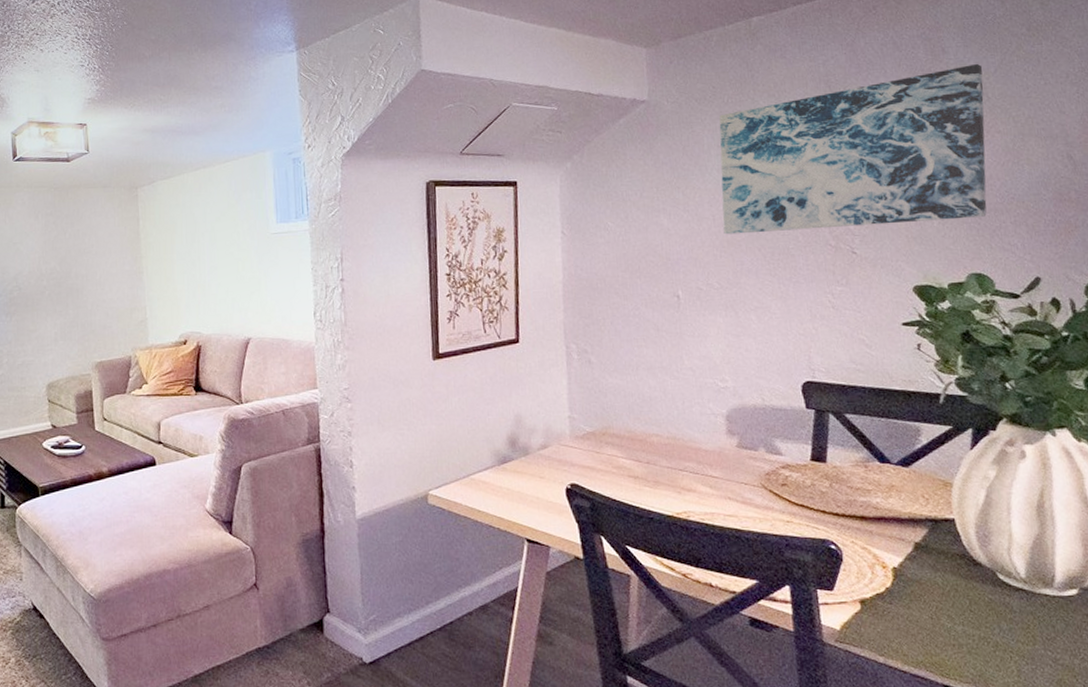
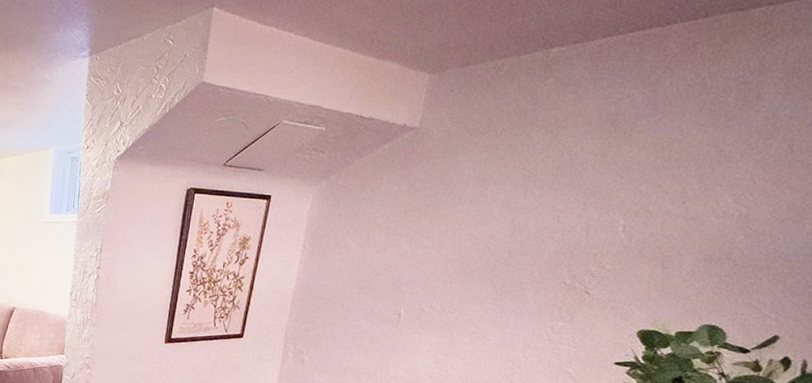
wall art: present [719,64,987,235] -> none [460,114,798,272]

